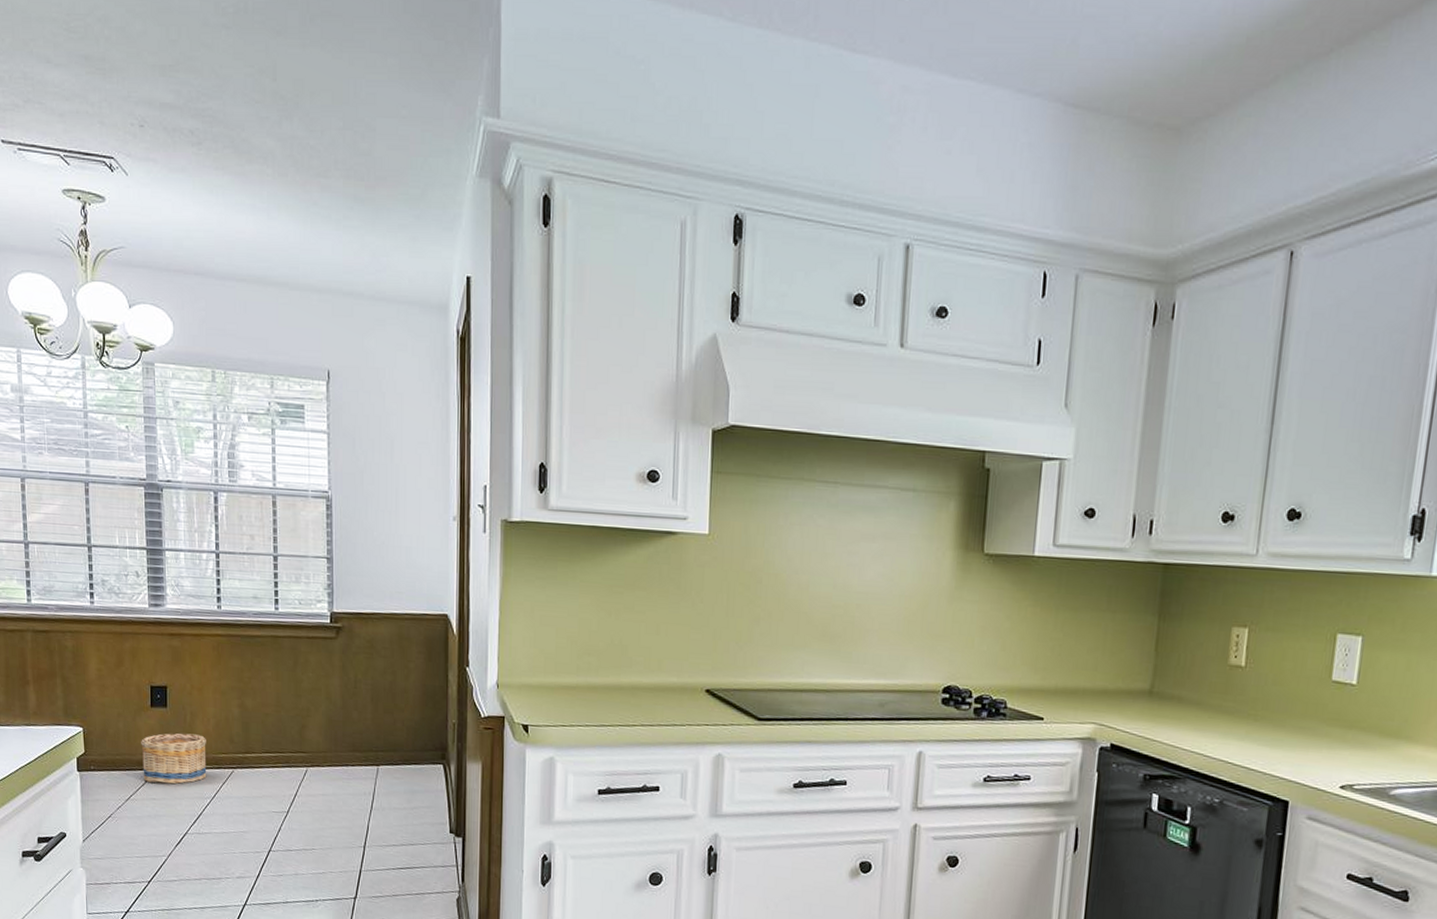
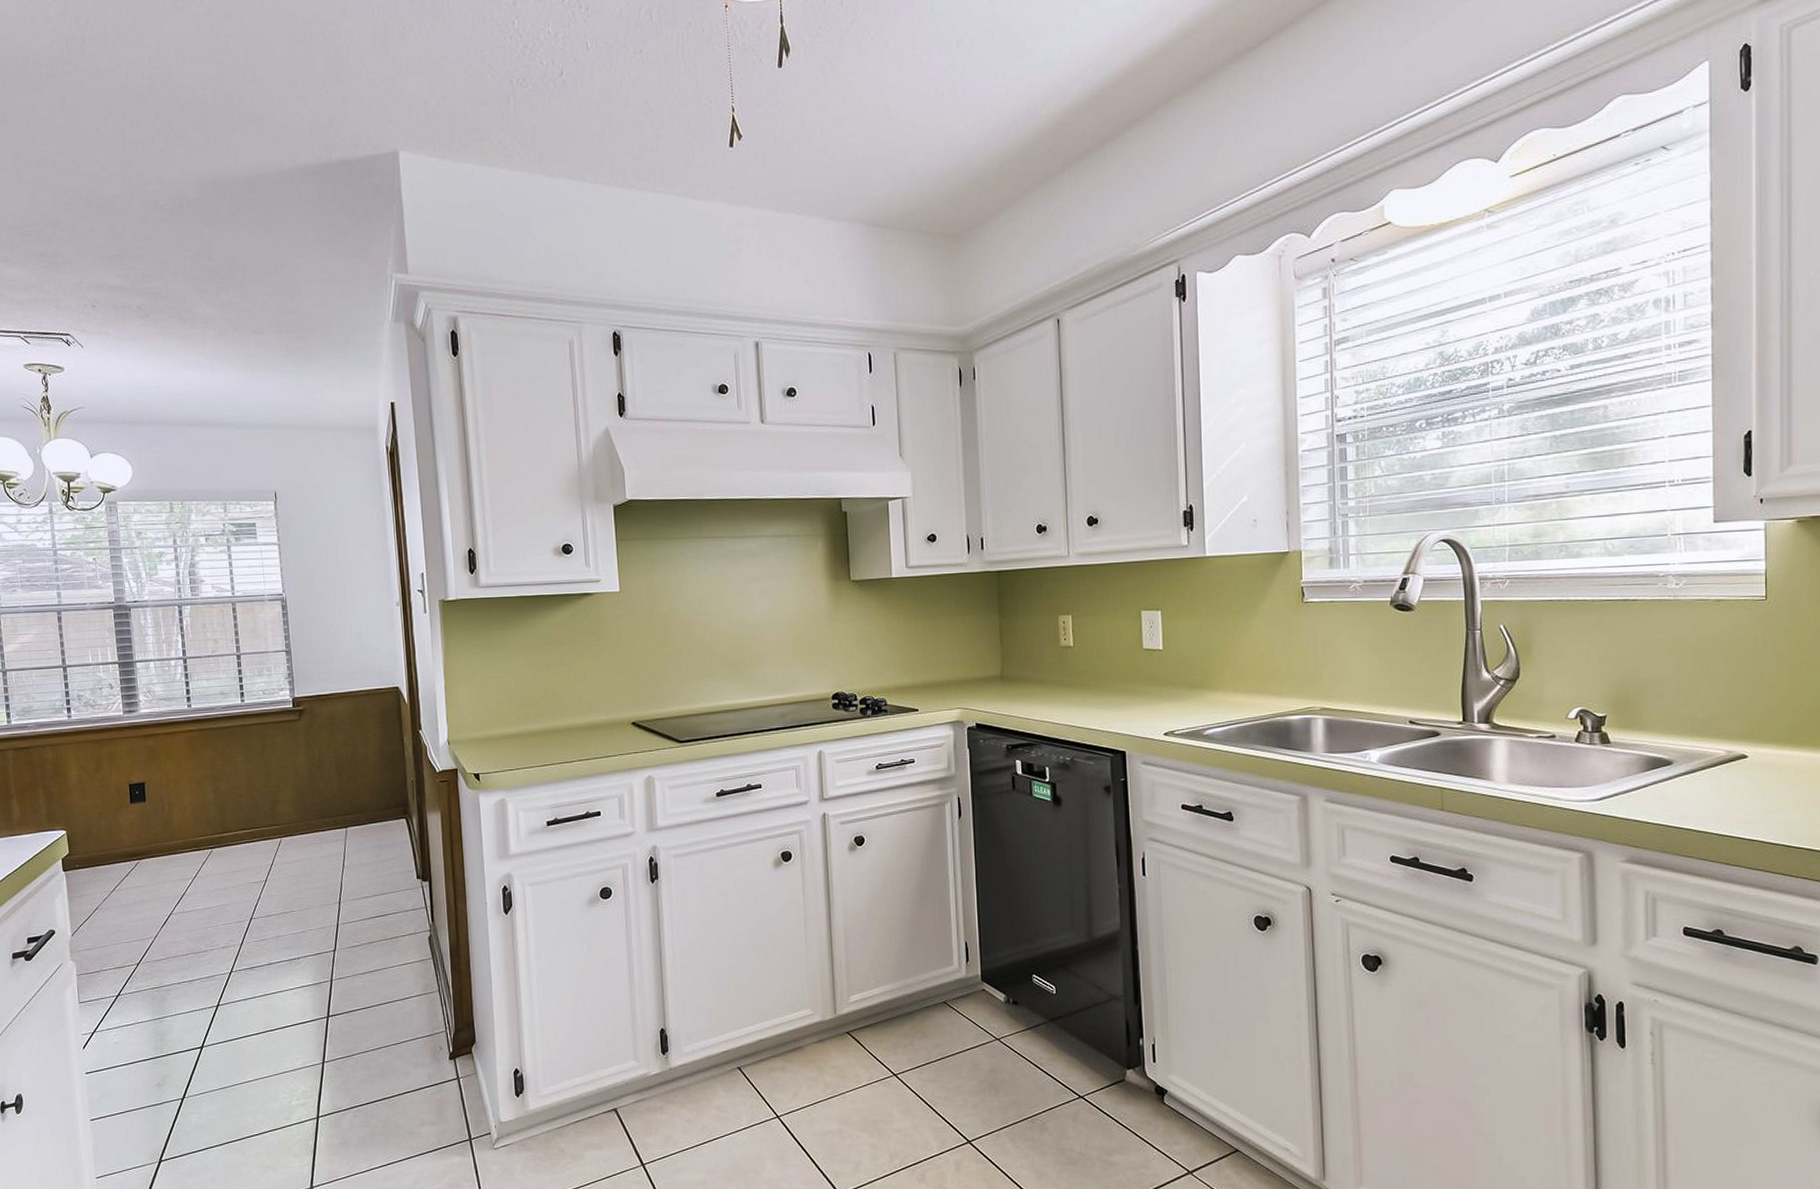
basket: present [141,733,207,784] -> none [123,822,187,872]

